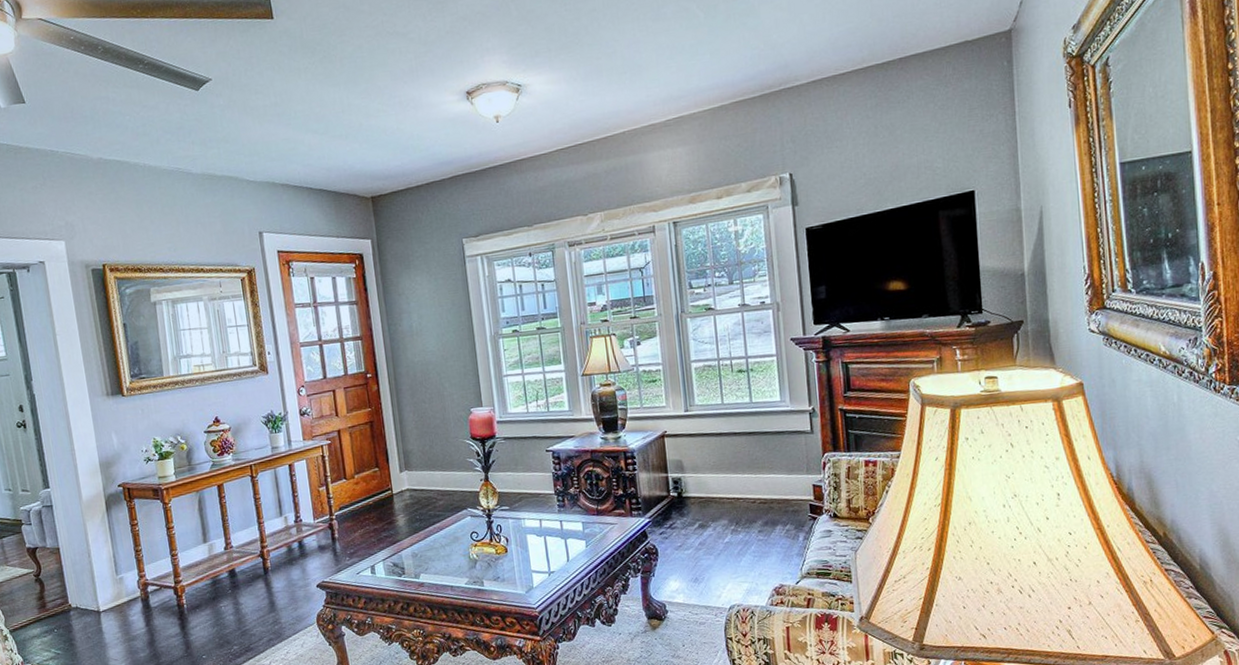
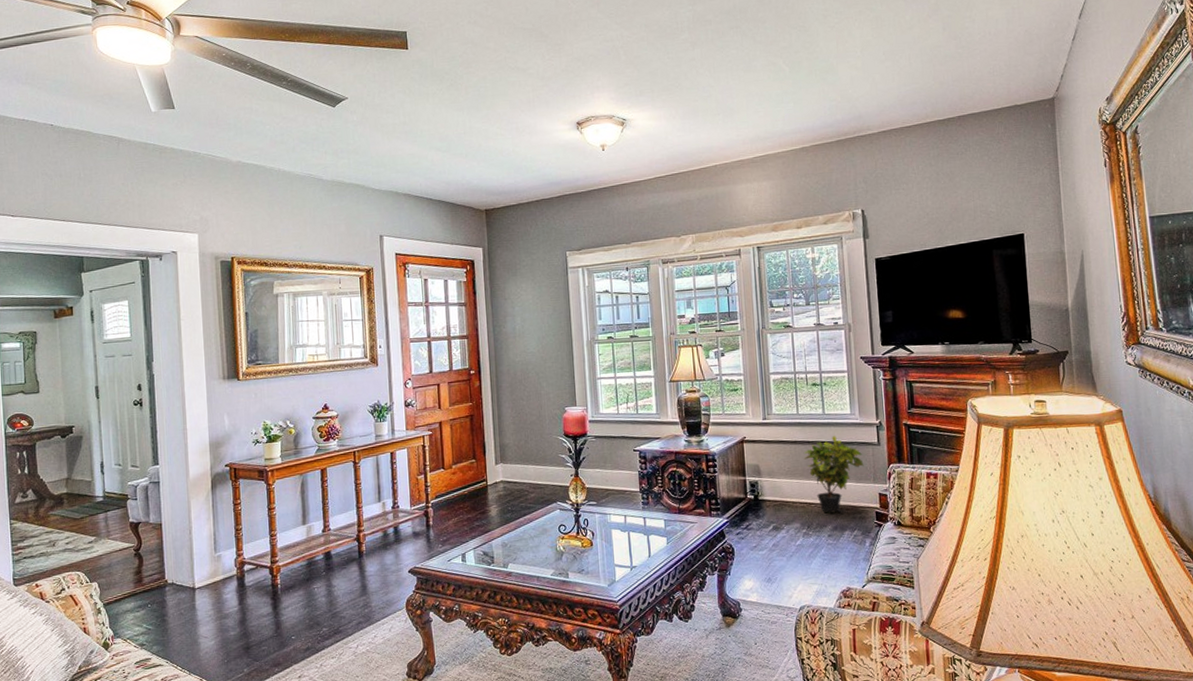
potted plant: none [730,425,796,508] -> present [804,436,864,513]

